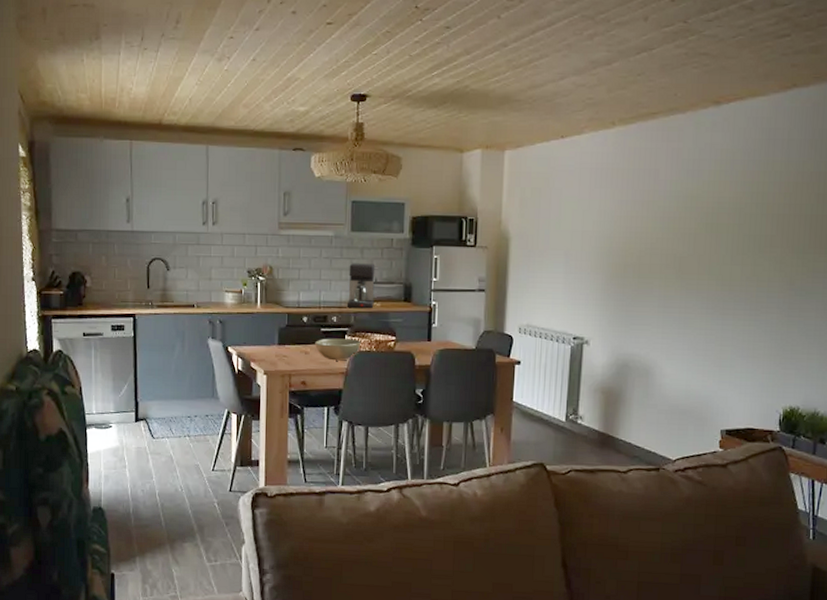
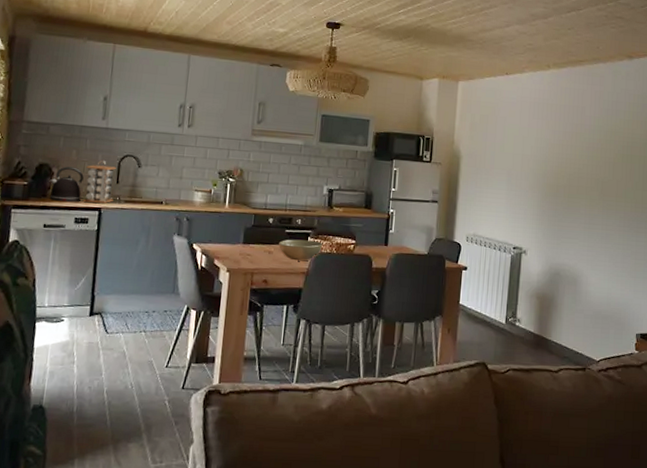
kettle: none [83,273,117,310] -> present [49,166,84,202]
spice rack: none [117,265,146,310] -> present [83,160,116,204]
coffee maker: present [348,263,376,309] -> none [312,170,340,214]

